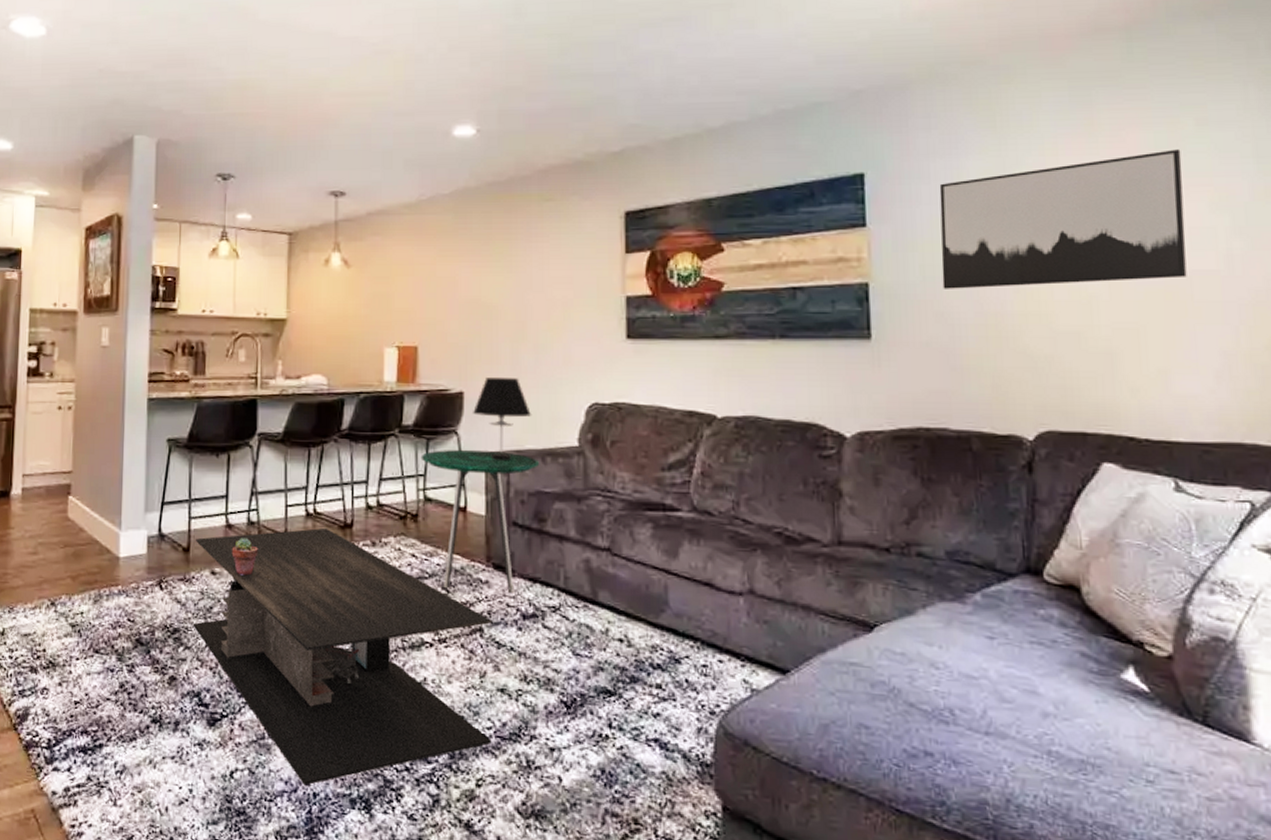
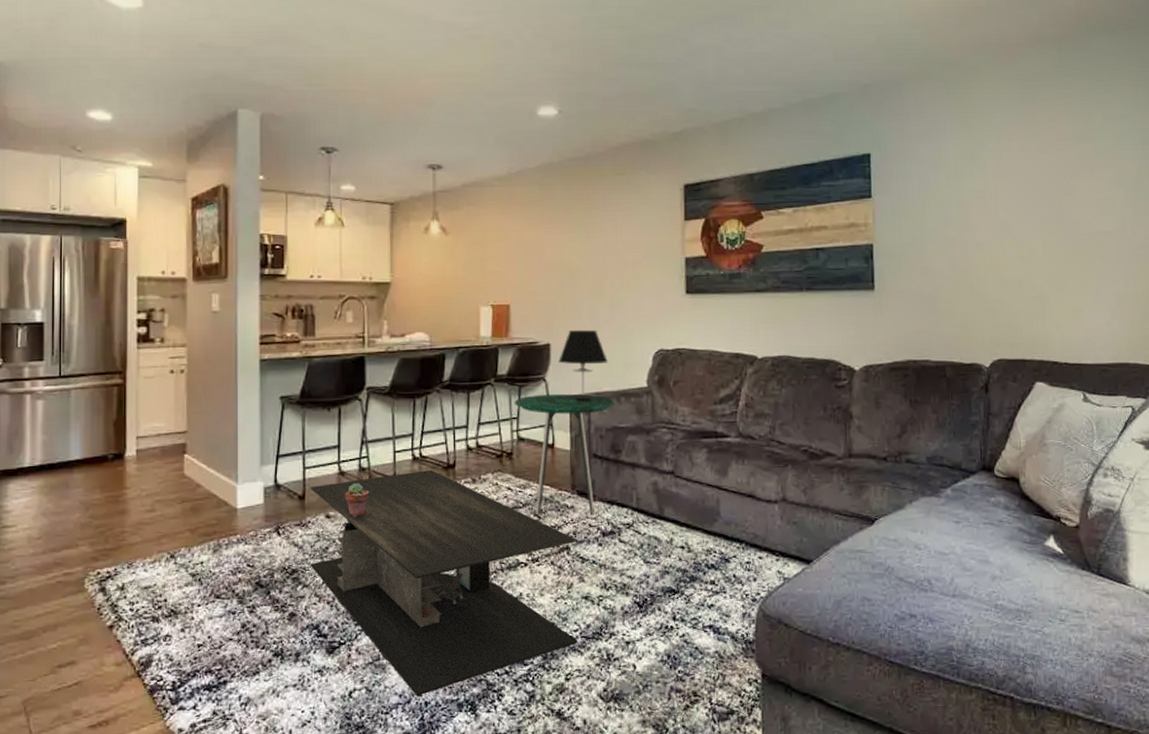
wall art: present [939,149,1187,289] -> none [925,137,1095,248]

